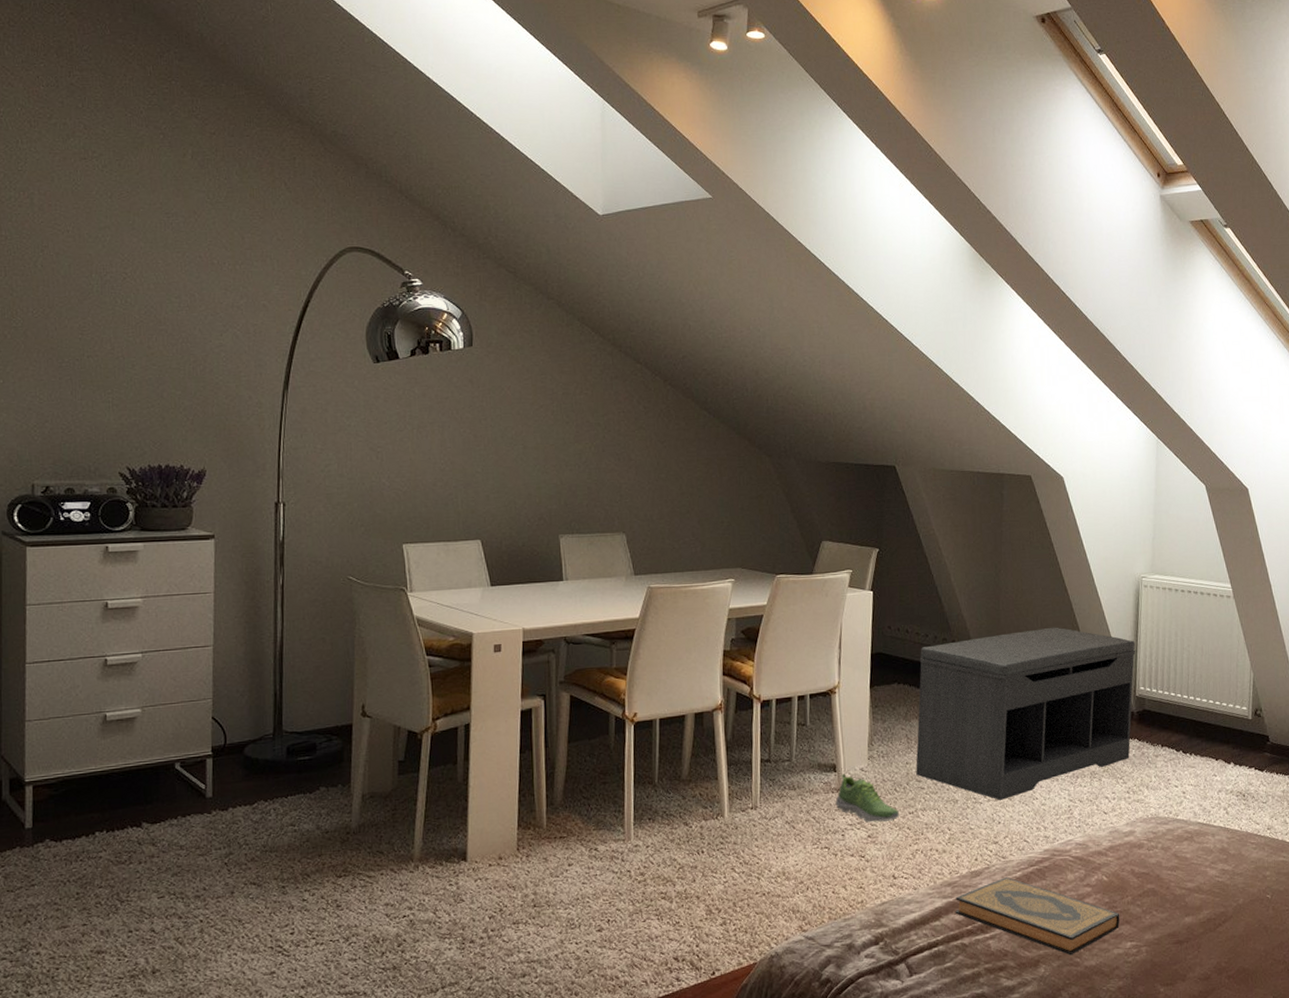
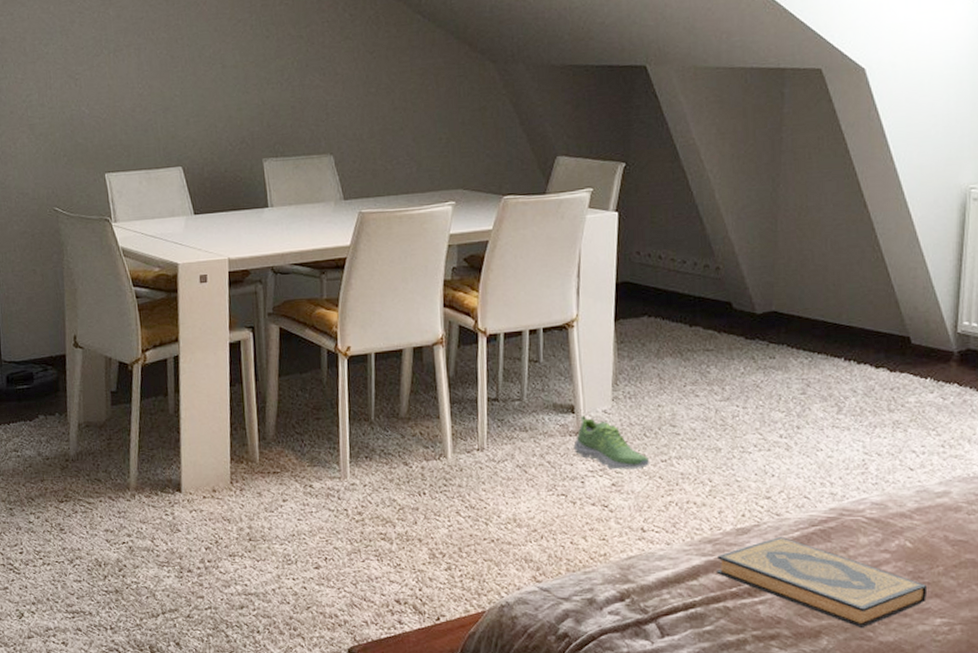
bench: present [916,627,1136,800] -> none [670,250,959,450]

